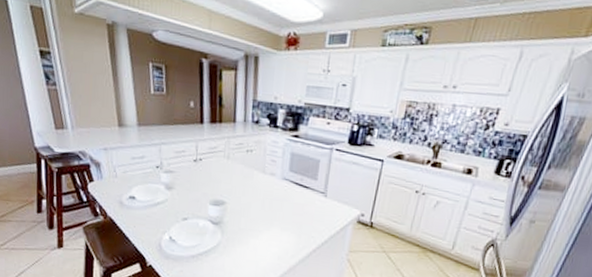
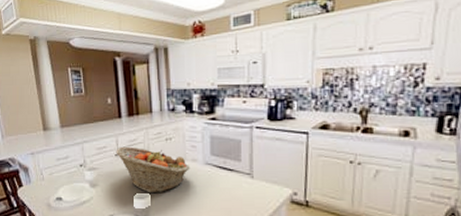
fruit basket: none [194,153,268,202] -> present [116,146,190,194]

